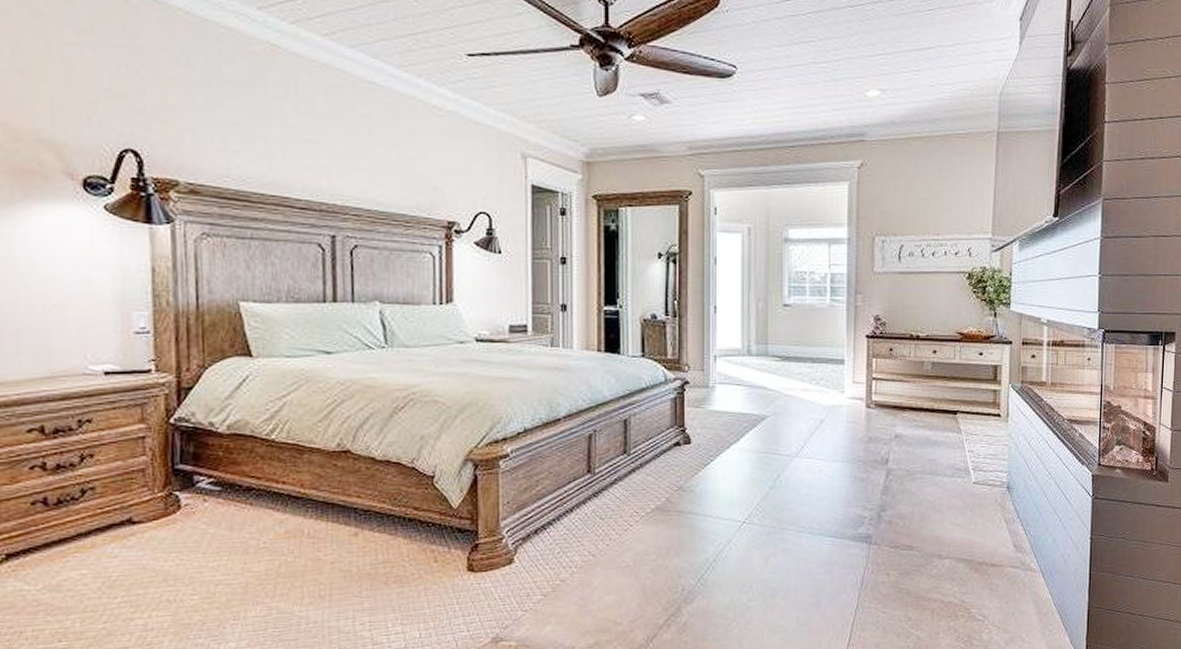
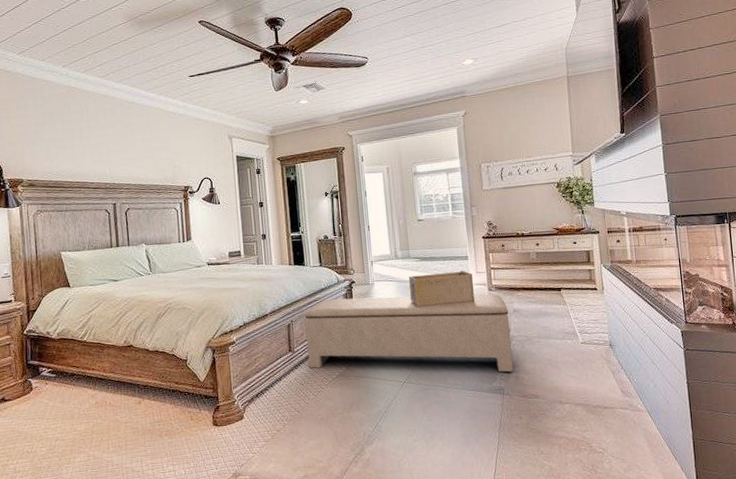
bench: none [613,403,888,516] -> present [304,294,514,373]
decorative box: none [763,378,847,422] -> present [409,270,475,306]

